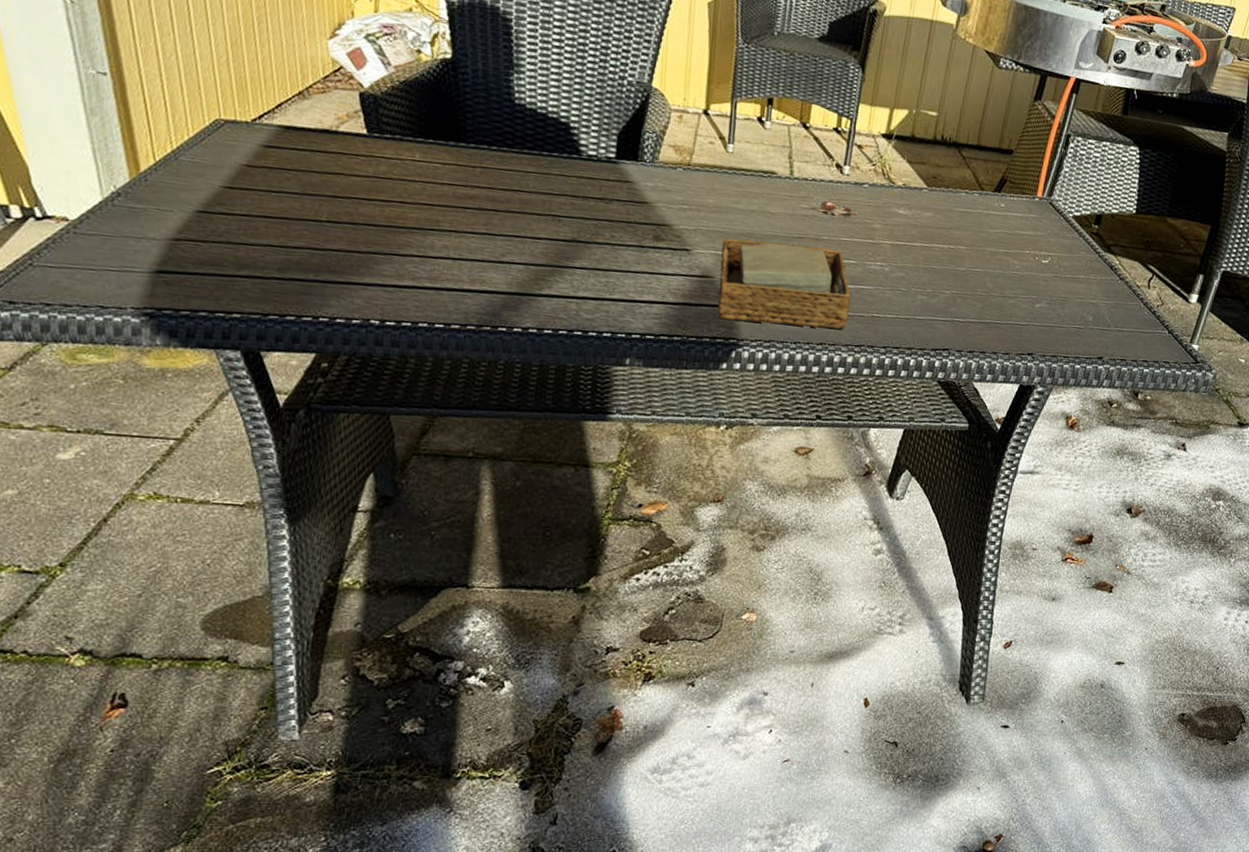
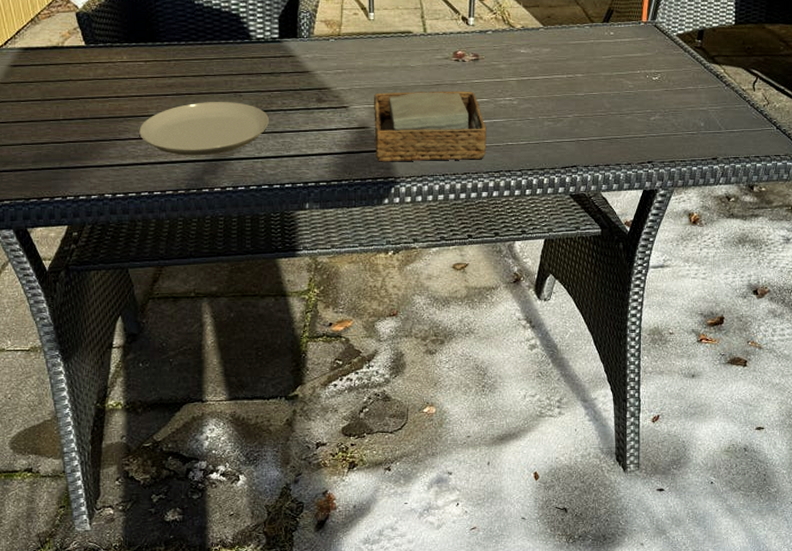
plate: none [424,222,593,288] -> present [139,102,270,156]

